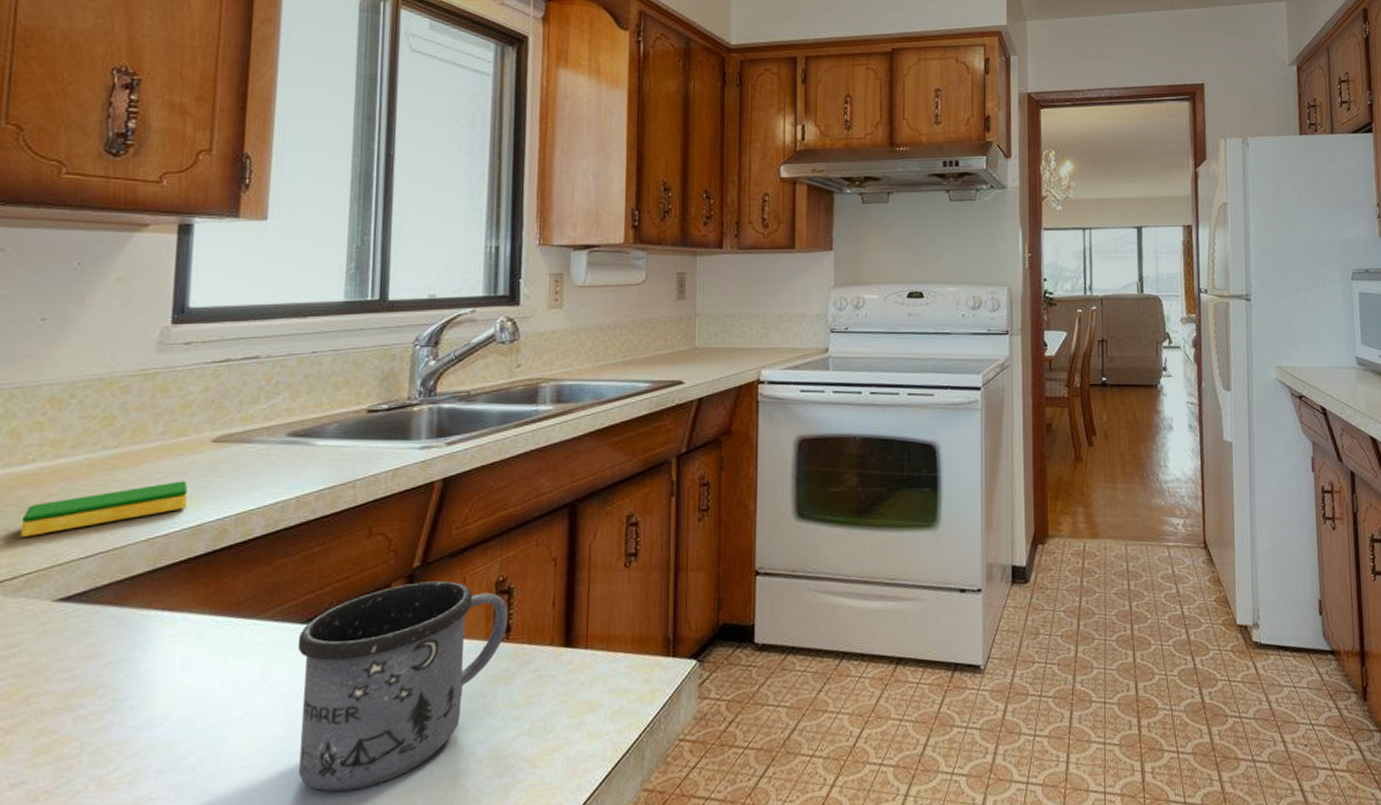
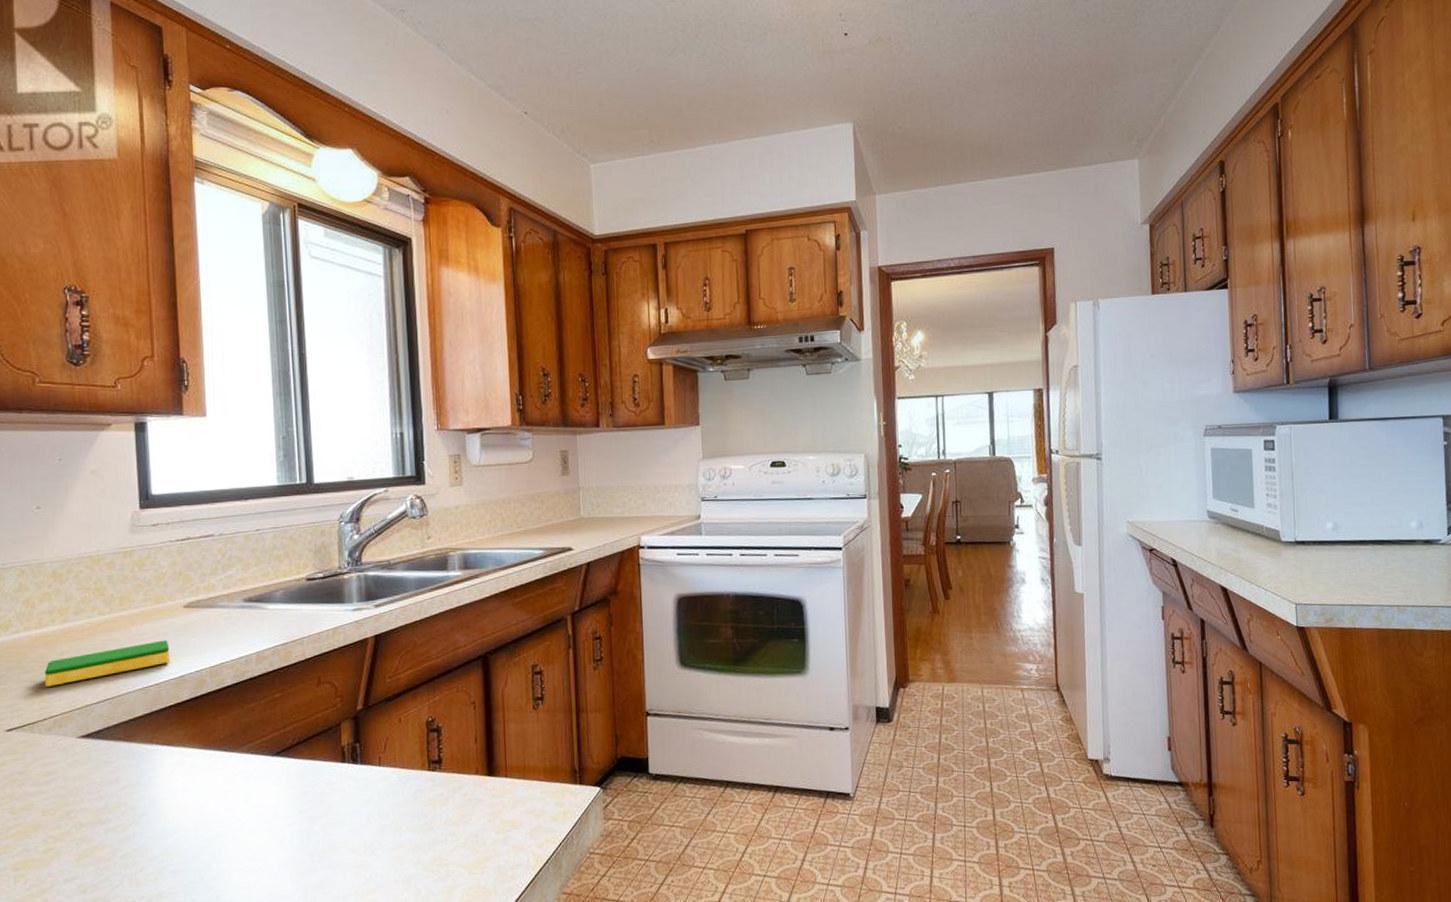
mug: present [297,581,508,792] -> none [271,721,439,890]

